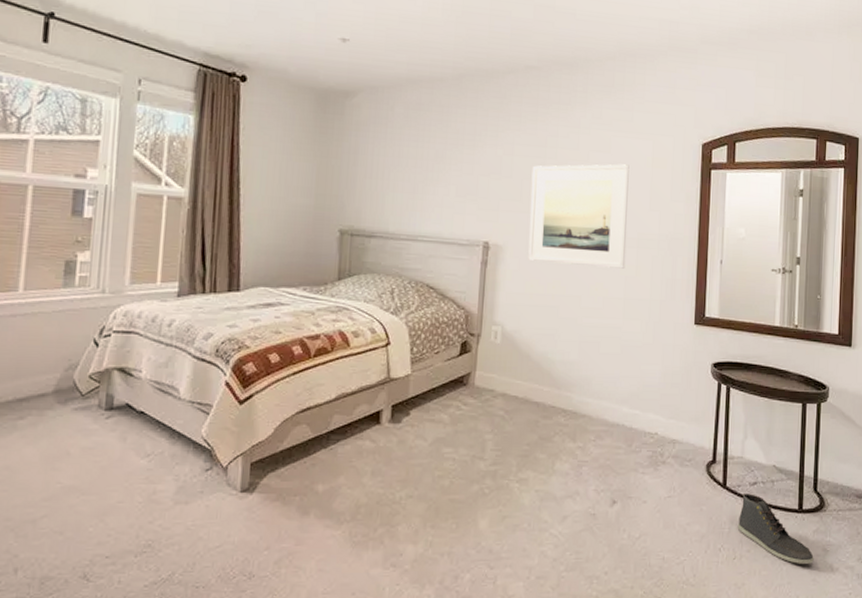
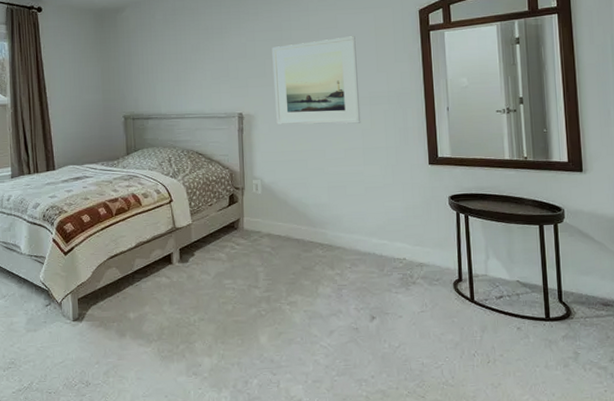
sneaker: present [738,494,814,564] -> none [489,306,566,366]

